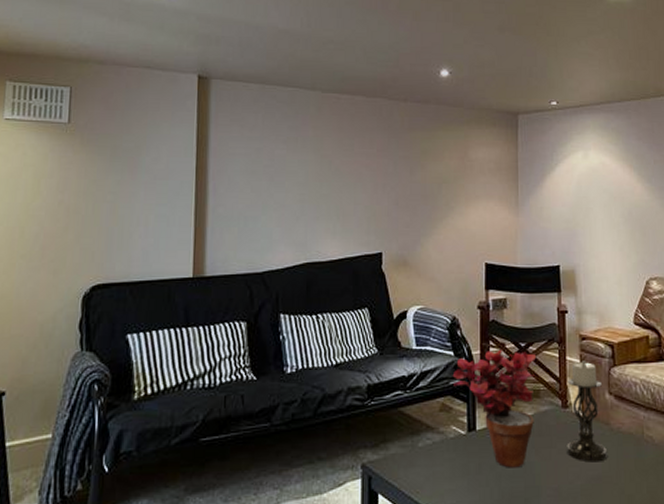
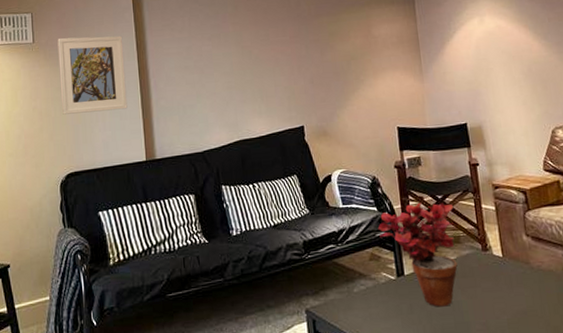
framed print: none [96,120,181,214] -> present [57,35,128,115]
candle holder: present [567,361,608,462] -> none [485,207,531,299]

